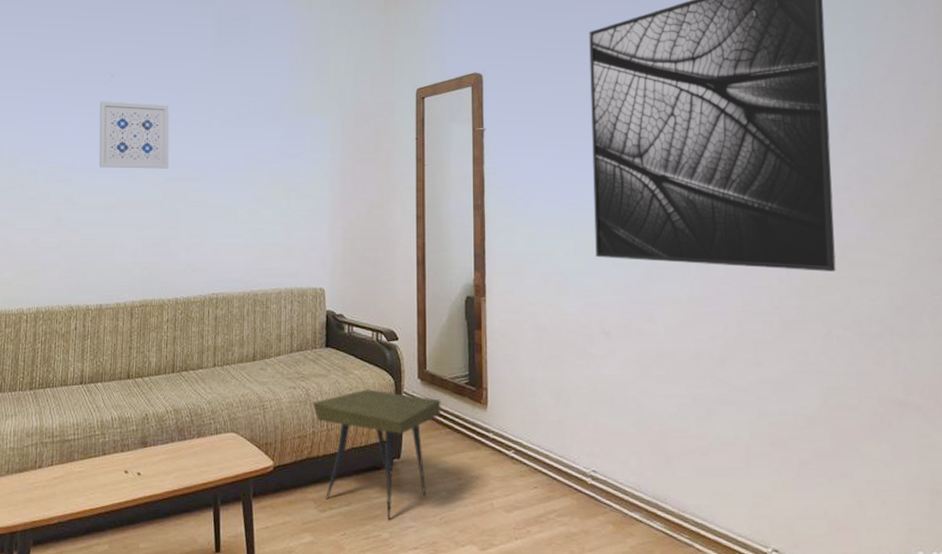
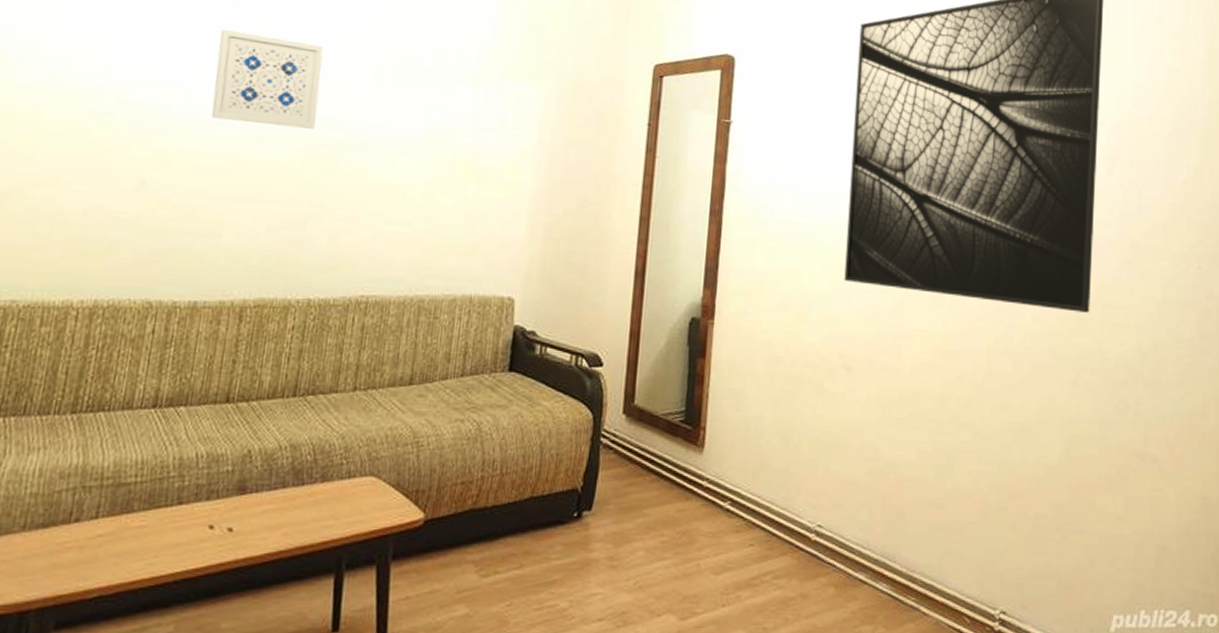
side table: present [312,389,441,519] -> none [484,425,649,585]

